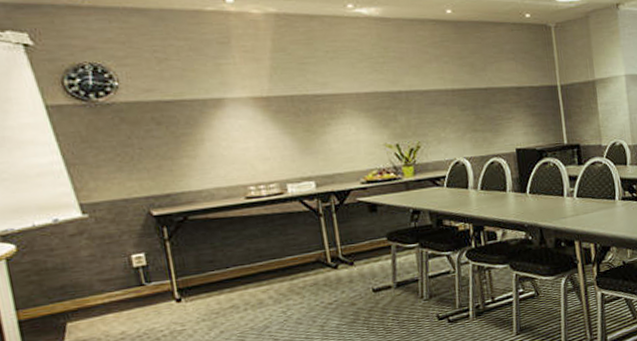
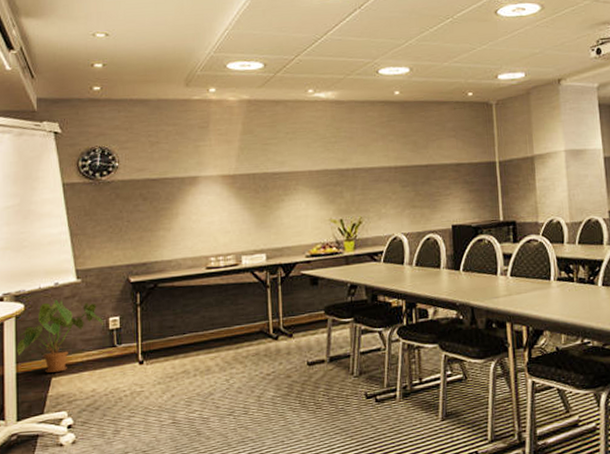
house plant: none [12,237,125,318] -> present [17,299,103,373]

